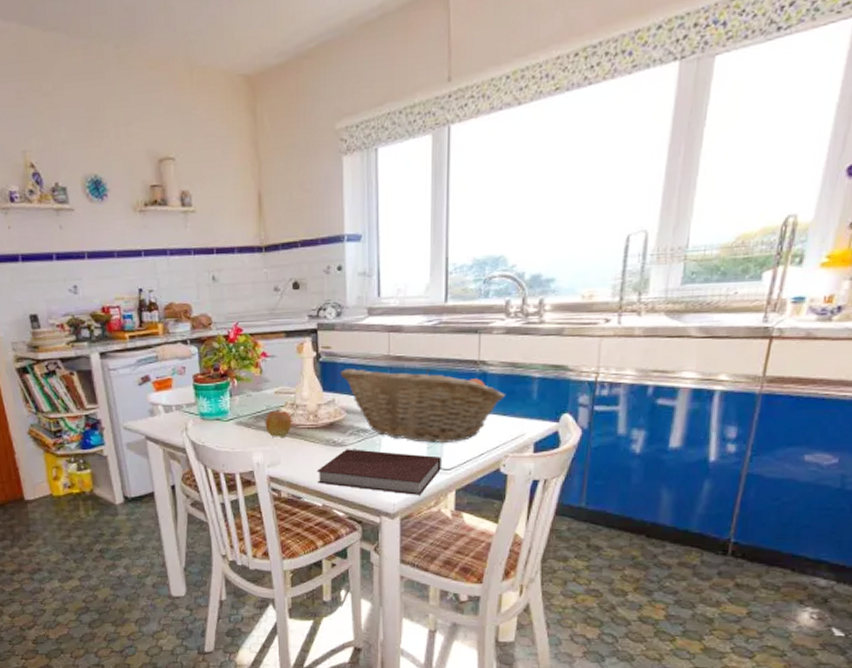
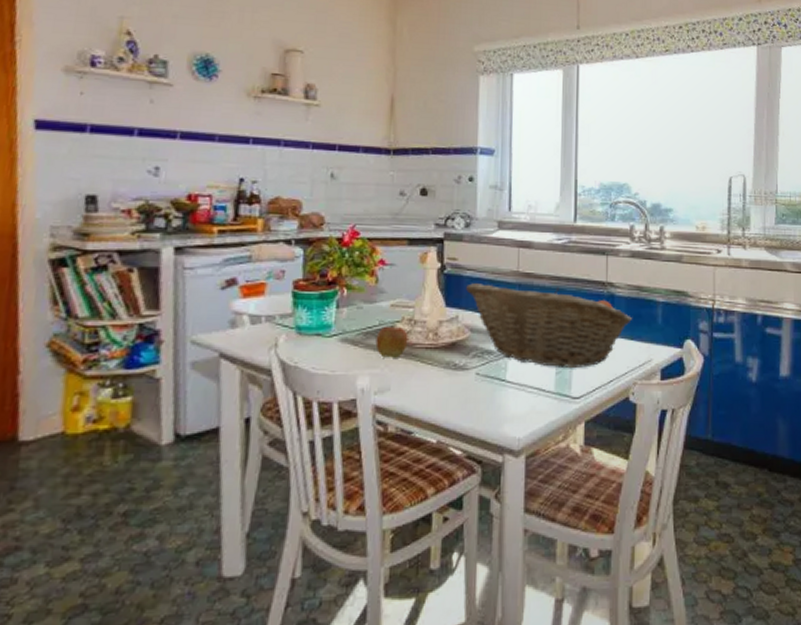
notebook: present [316,449,441,495] -> none [432,373,570,428]

